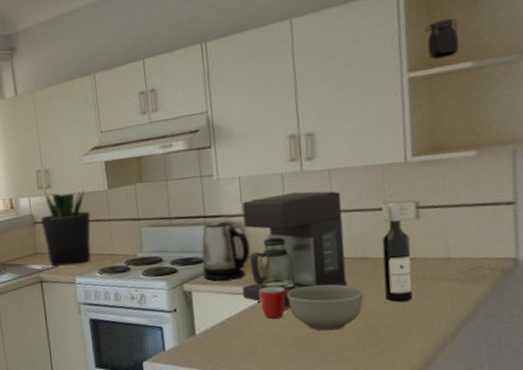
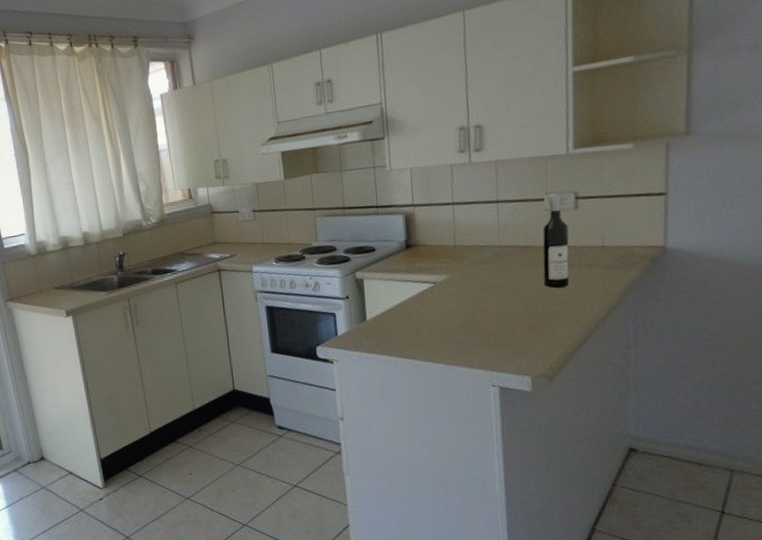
planter: present [41,183,92,267] -> none [219,174,268,256]
kettle: present [201,220,251,281] -> none [373,210,420,269]
coffee maker: present [242,191,347,307] -> none [411,182,509,293]
mug: present [258,286,292,319] -> none [426,273,457,305]
bowl: present [287,284,364,331] -> none [453,271,525,316]
jar: present [424,18,459,60] -> none [590,13,622,54]

